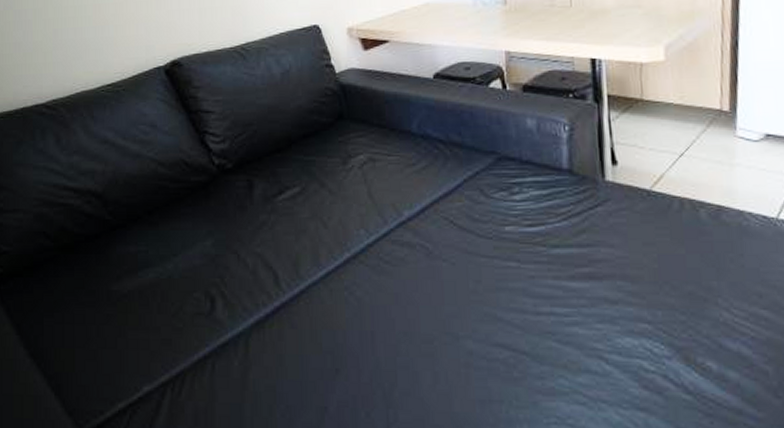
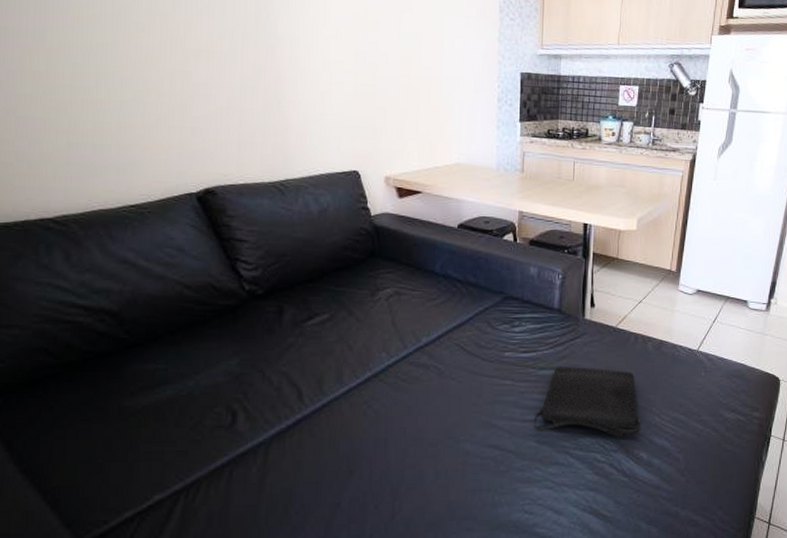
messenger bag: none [550,244,704,340] -> present [533,367,642,438]

